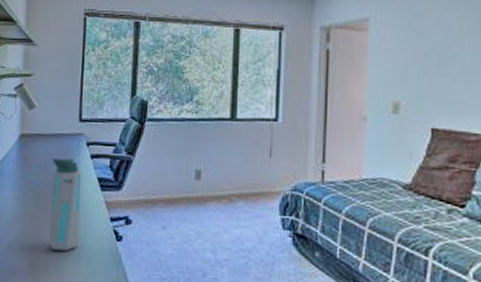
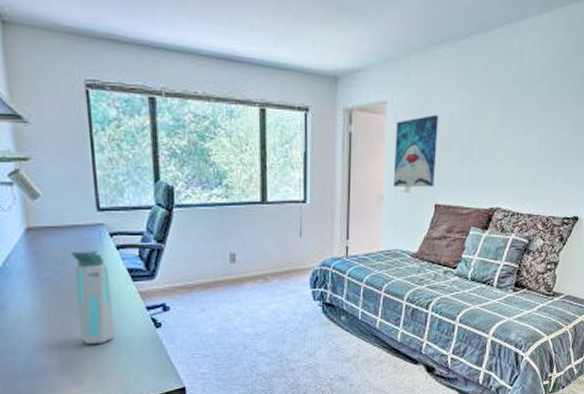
wall art: none [379,30,432,109] -> present [394,114,439,187]

